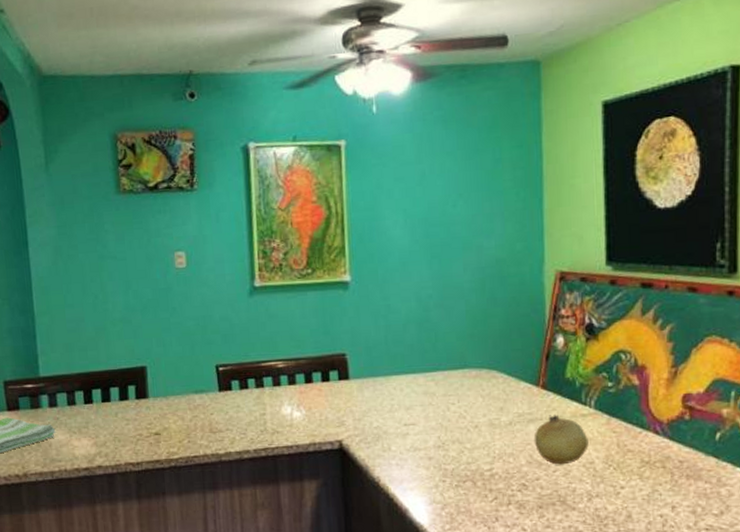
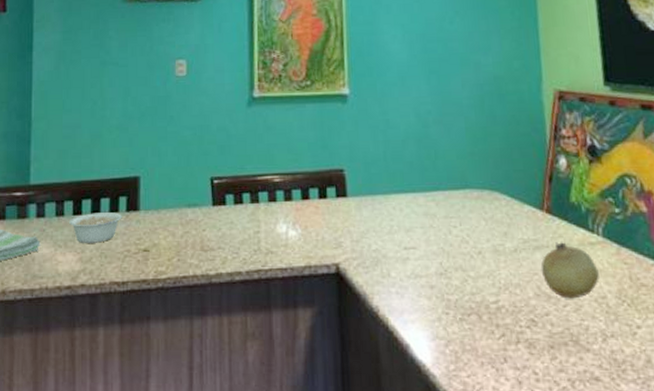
legume: none [80,398,142,429] -> present [68,211,133,243]

